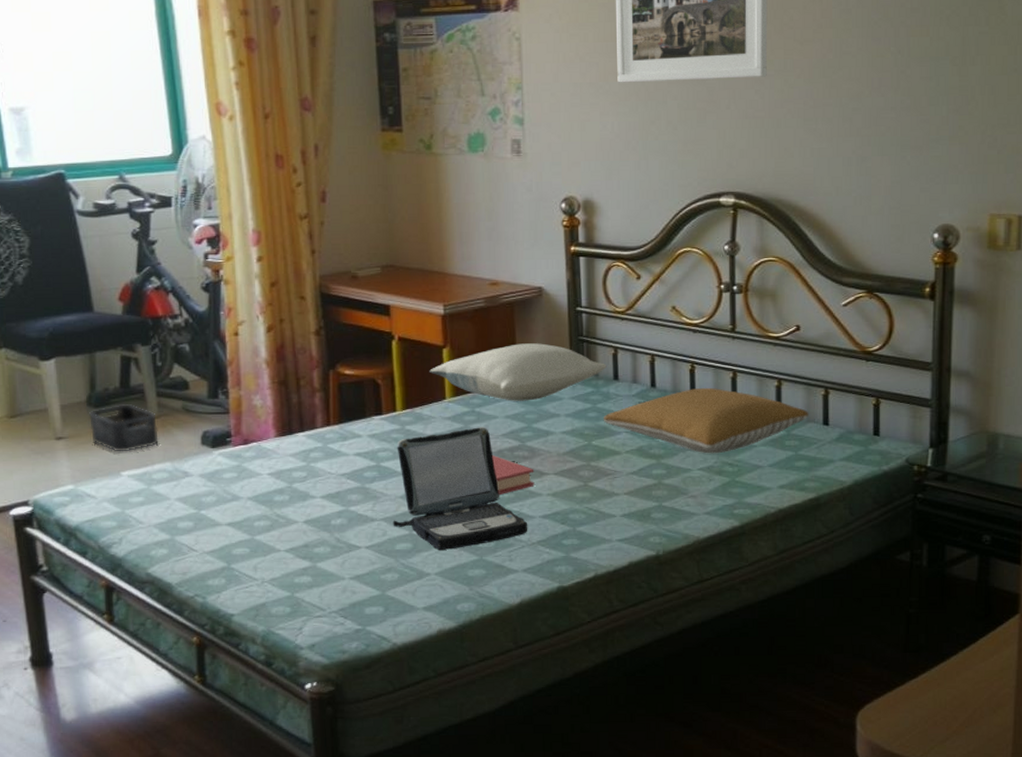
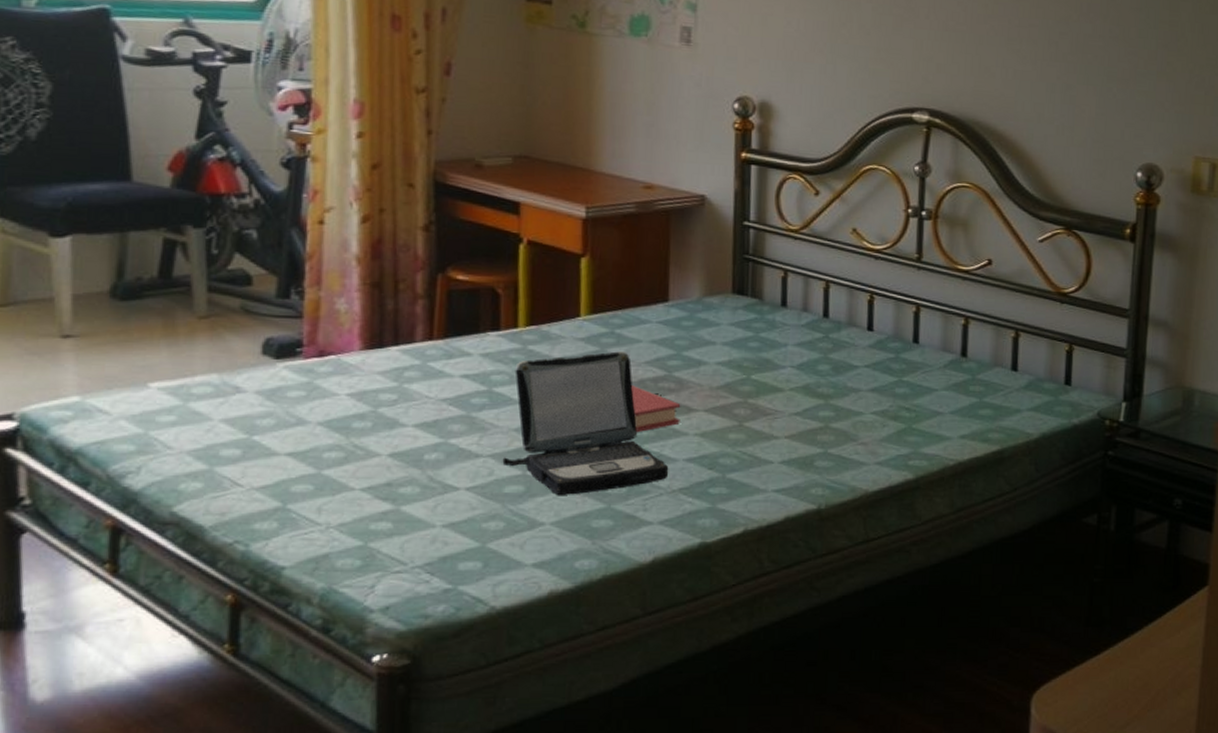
storage bin: present [88,404,159,452] -> none [110,298,205,359]
pillow: present [429,343,607,401] -> none [563,258,774,325]
pillow: present [604,387,809,454] -> none [767,321,997,397]

